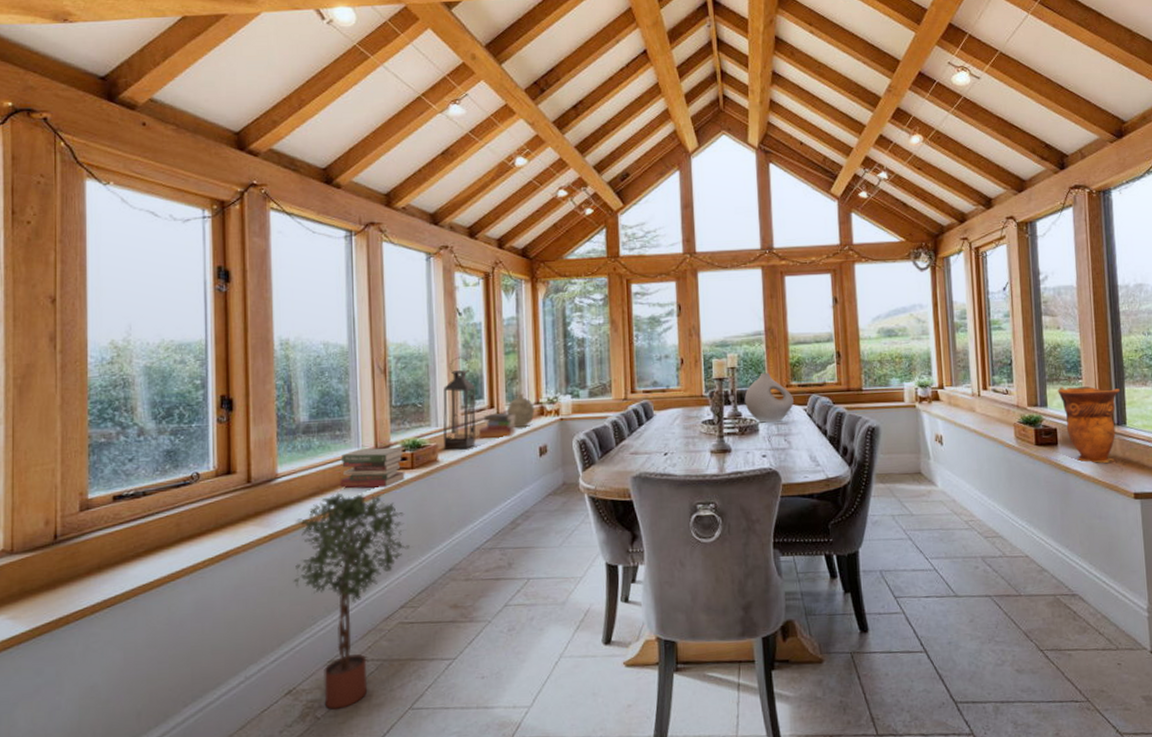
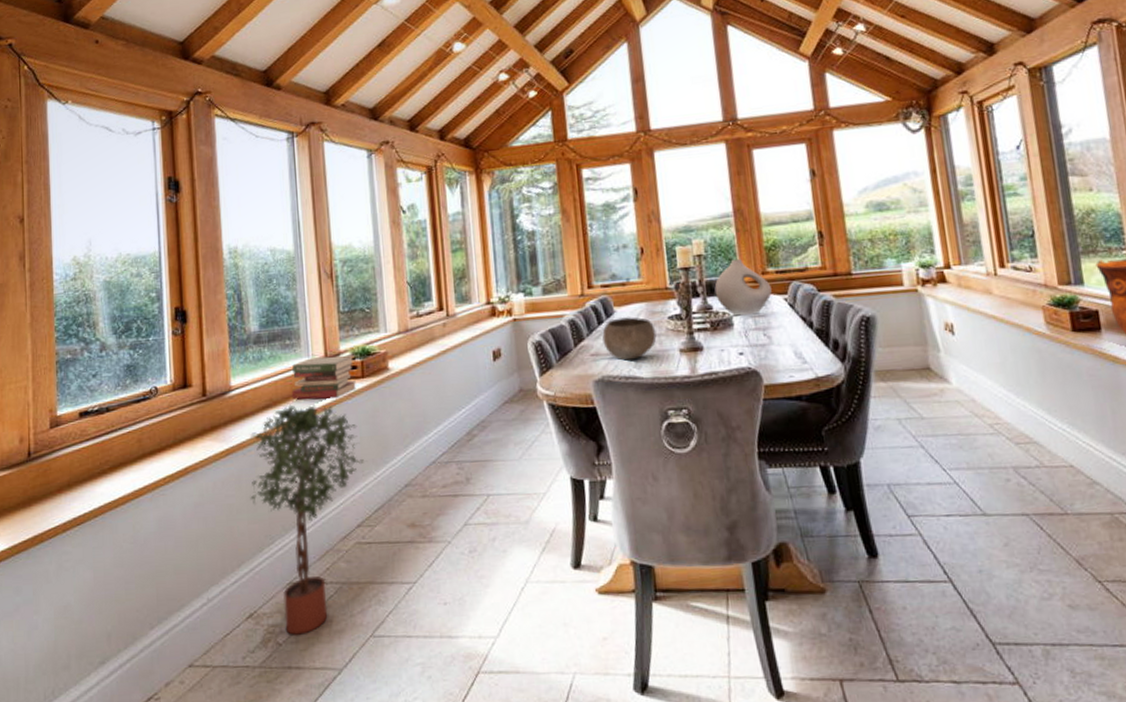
lantern: present [442,356,476,450] -> none [390,256,426,357]
books: present [478,413,516,439] -> none [428,315,468,344]
decorative vase: present [506,393,535,427] -> none [456,293,486,330]
bowl: none [641,420,691,459] -> present [601,317,657,361]

